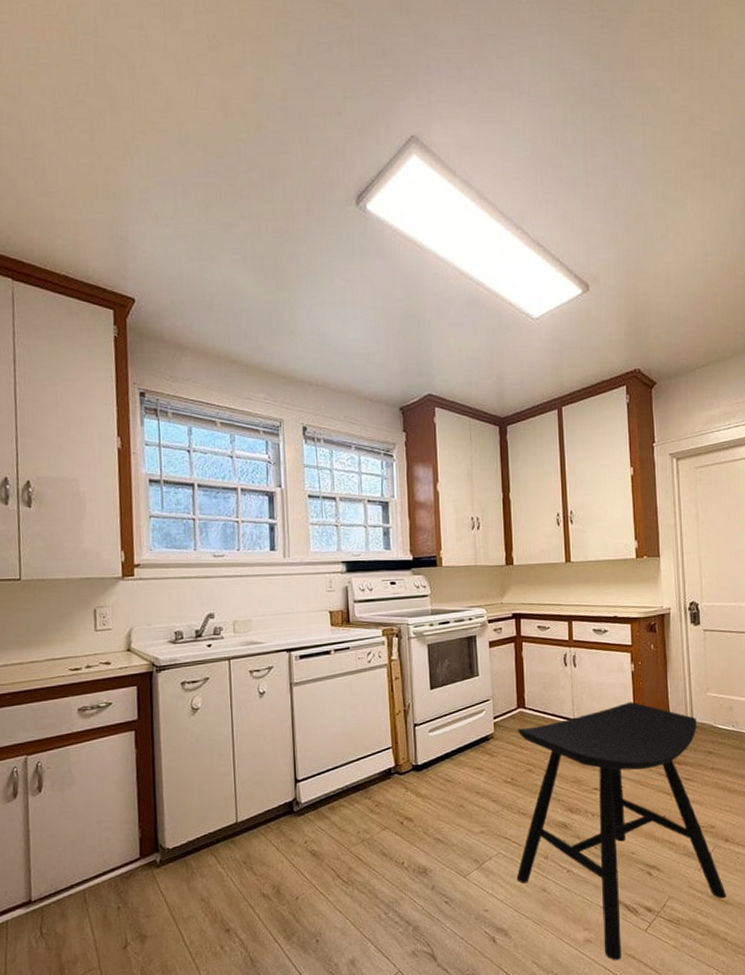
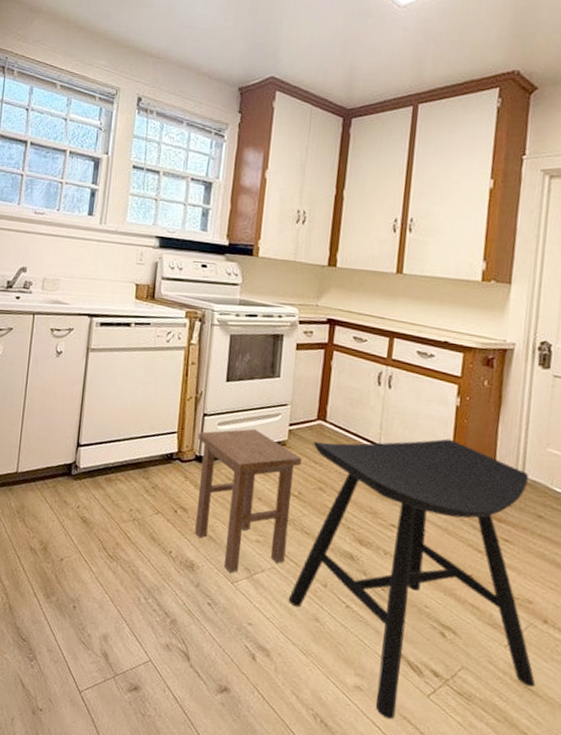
stool: none [411,729,509,869] -> present [195,429,302,574]

